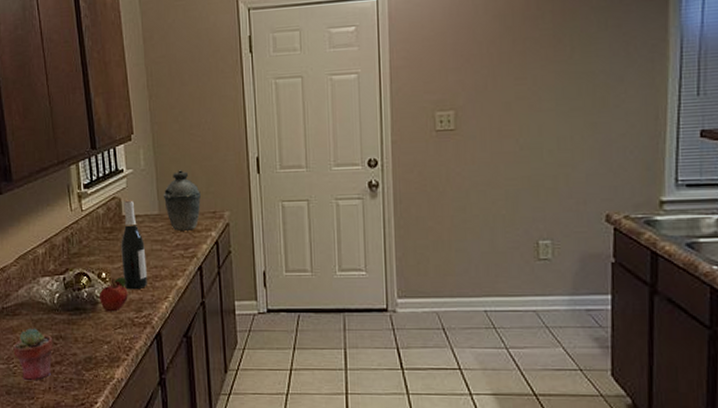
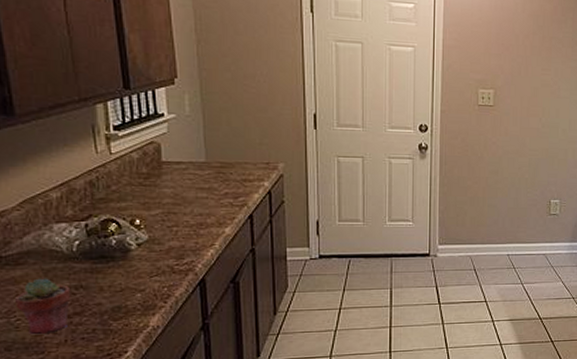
fruit: present [98,278,128,312] -> none [130,225,167,260]
wine bottle: present [121,200,147,290] -> none [159,145,190,237]
kettle: present [163,170,201,231] -> none [210,119,253,180]

